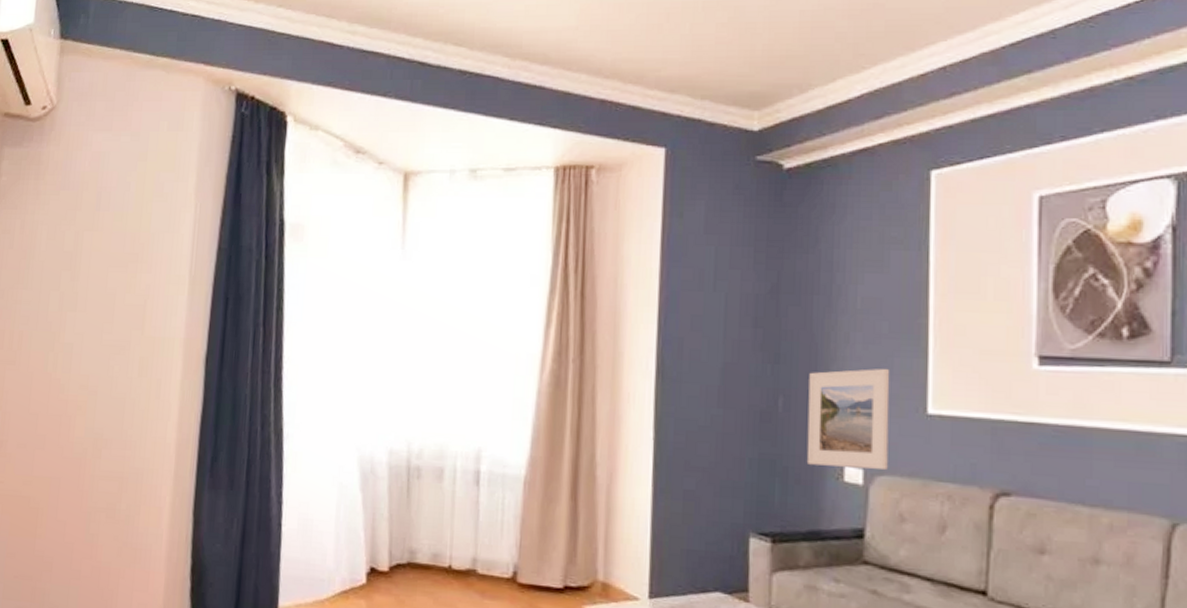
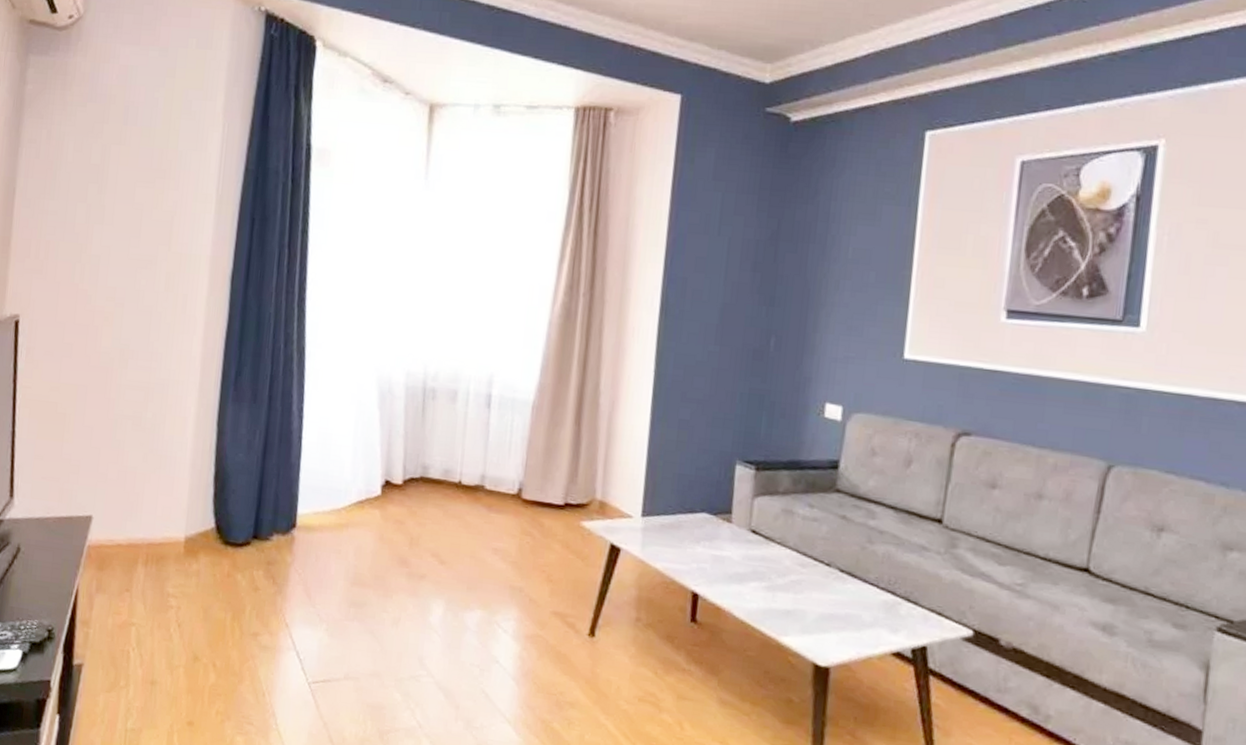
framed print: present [806,368,890,469] -> none [792,315,873,408]

